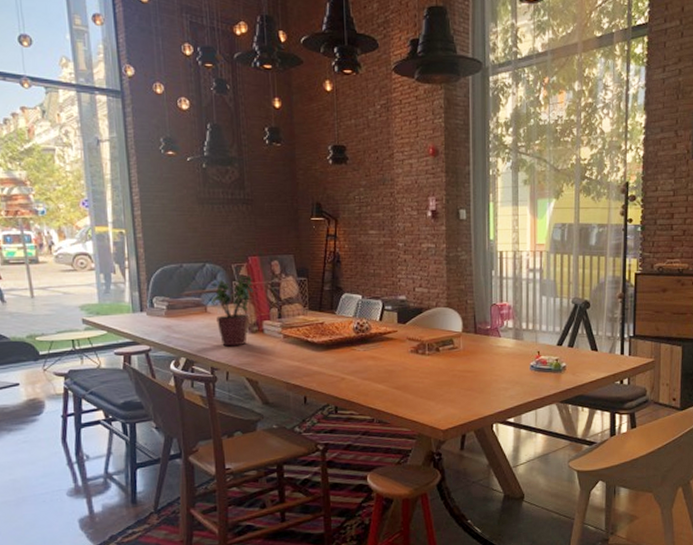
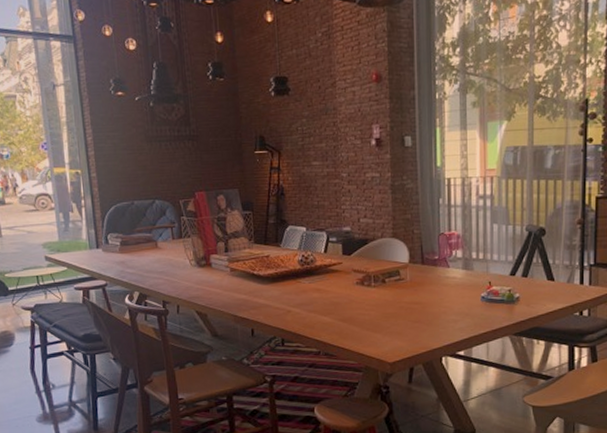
potted plant: present [211,275,254,347] -> none [160,211,201,281]

